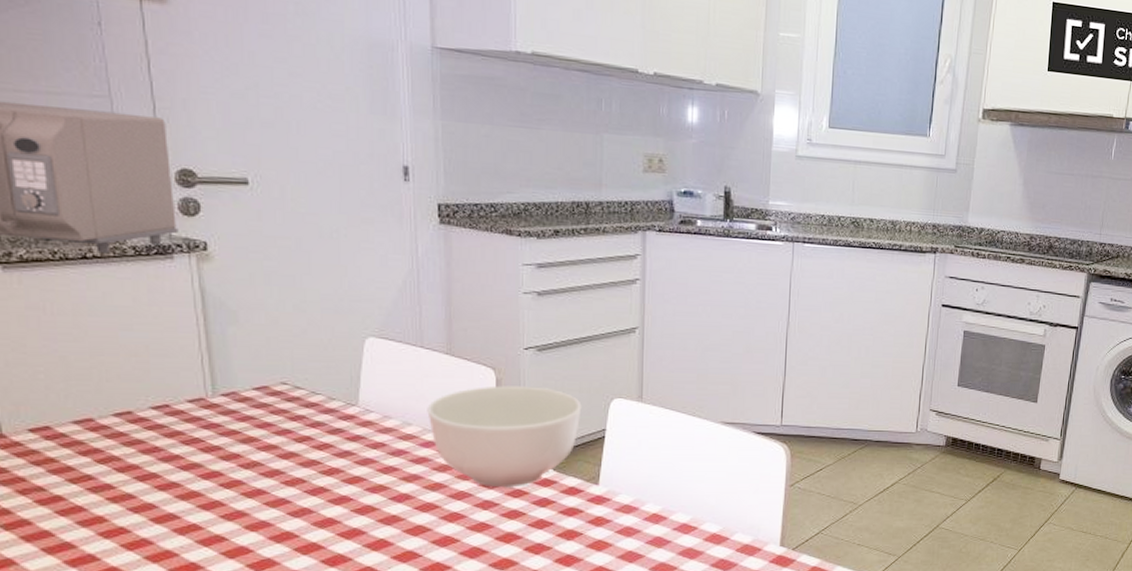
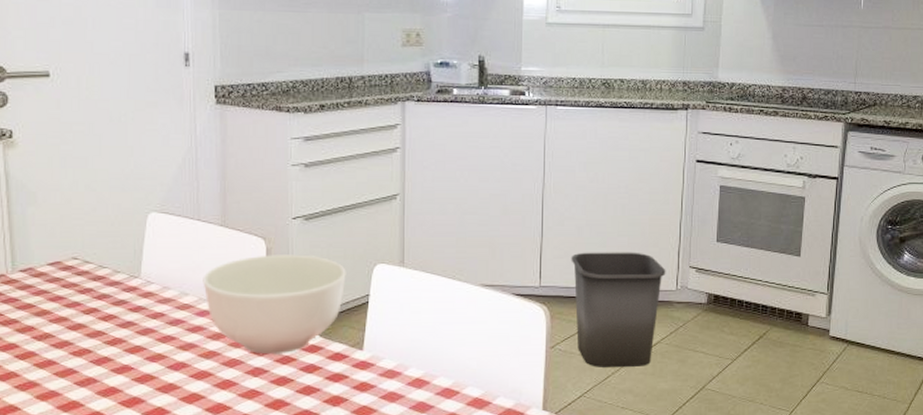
waste bin: none [813,392,907,506] -> present [571,252,666,367]

